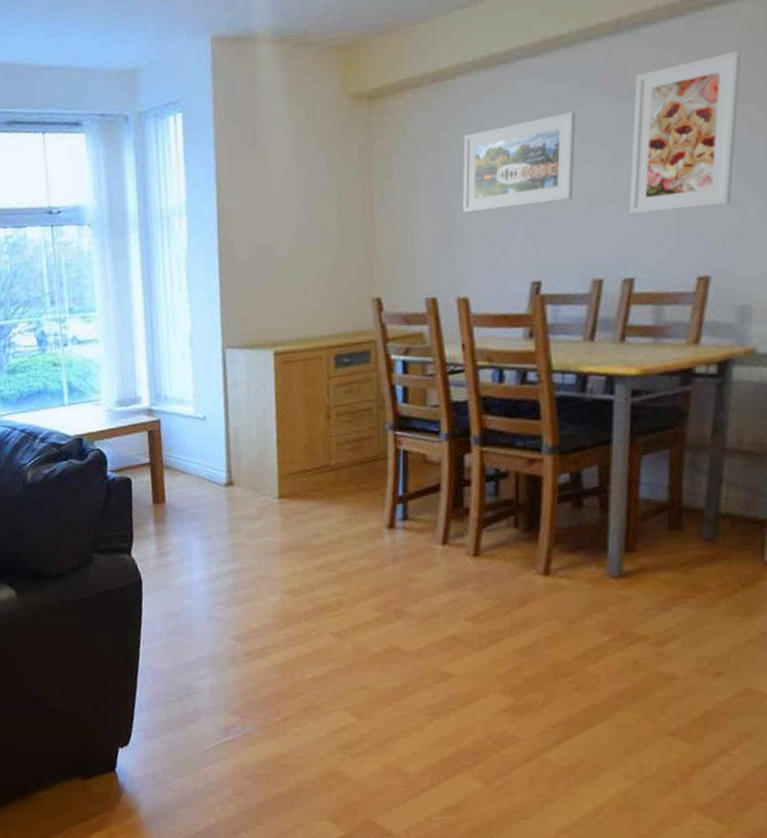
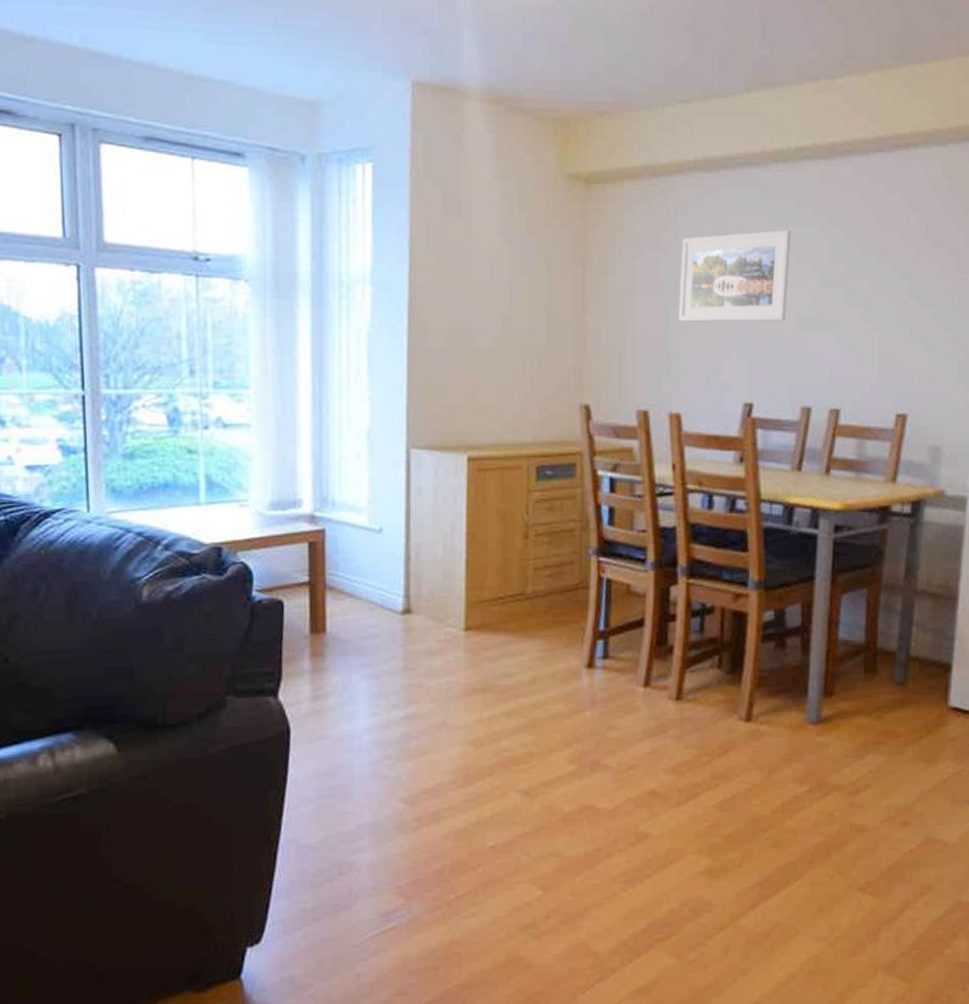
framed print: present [629,50,742,215] -> none [837,194,939,344]

